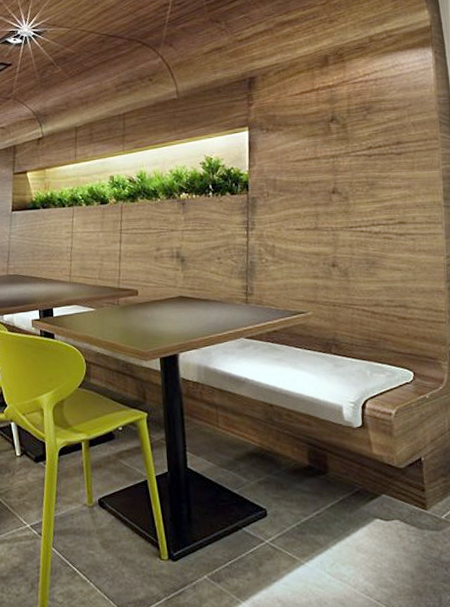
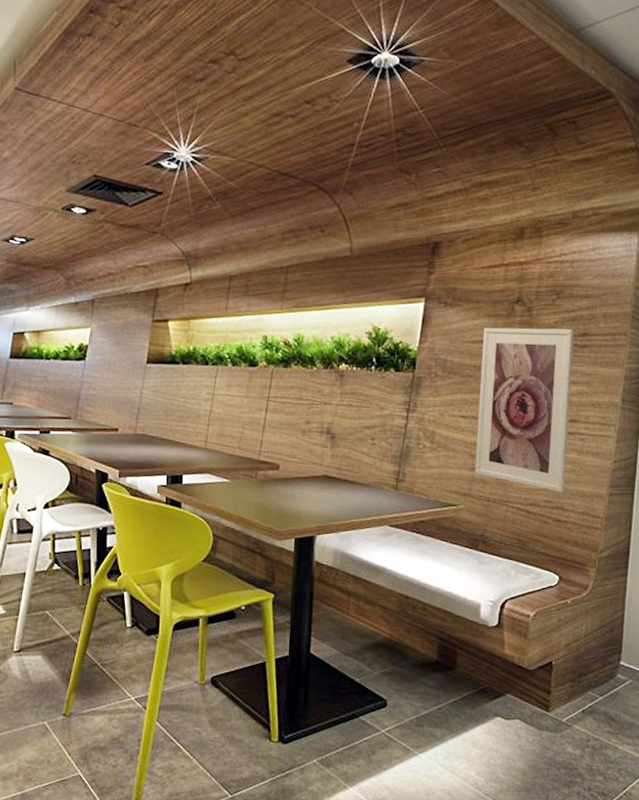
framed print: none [304,140,405,292] -> present [474,327,575,493]

